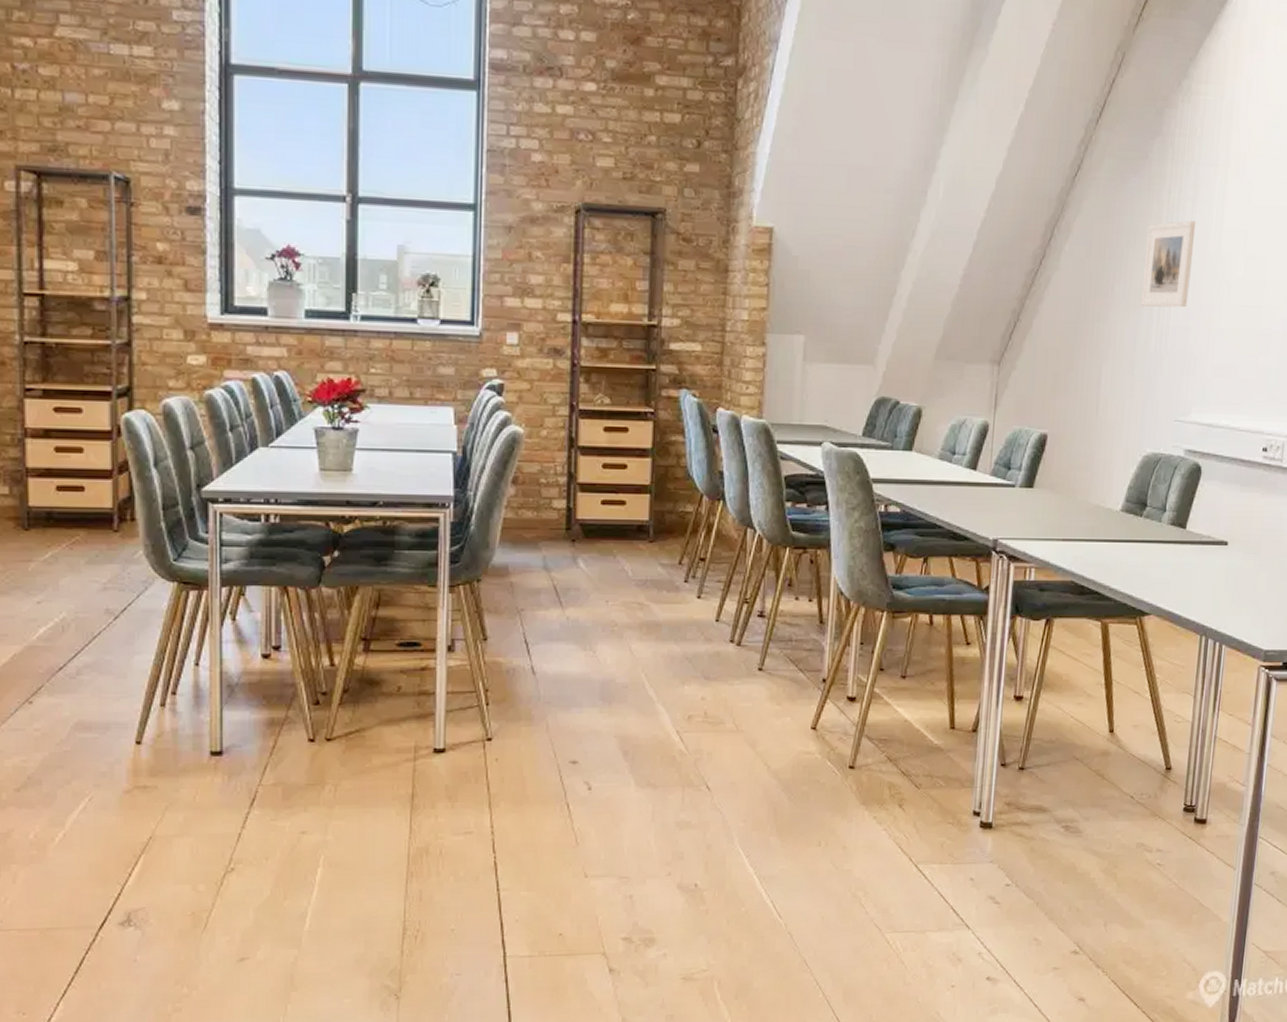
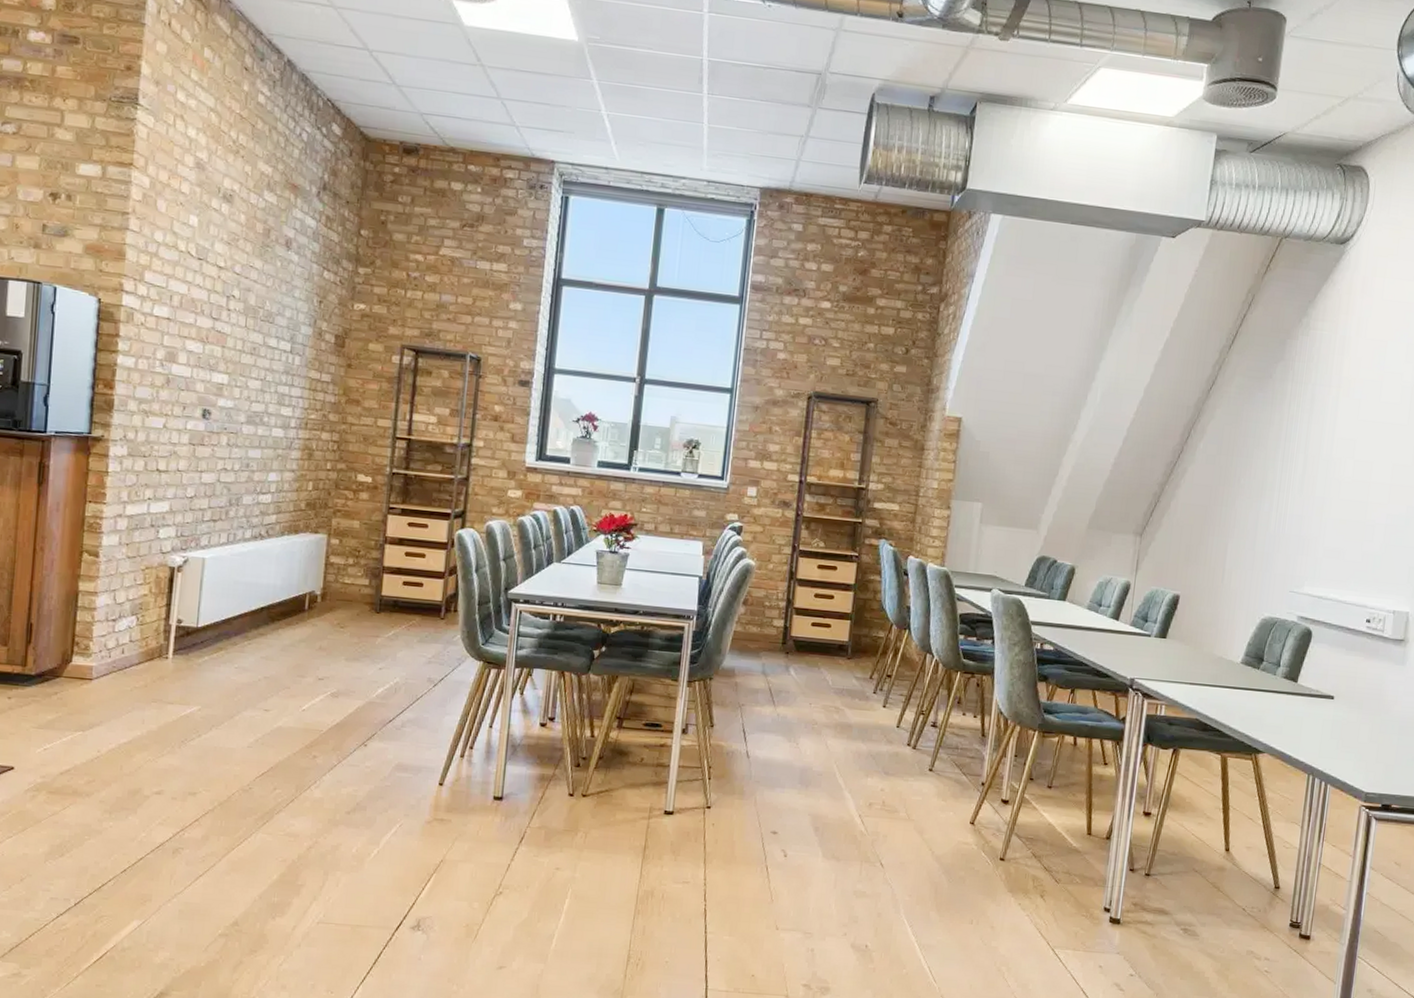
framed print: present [1140,220,1196,308] -> none [1262,429,1312,500]

